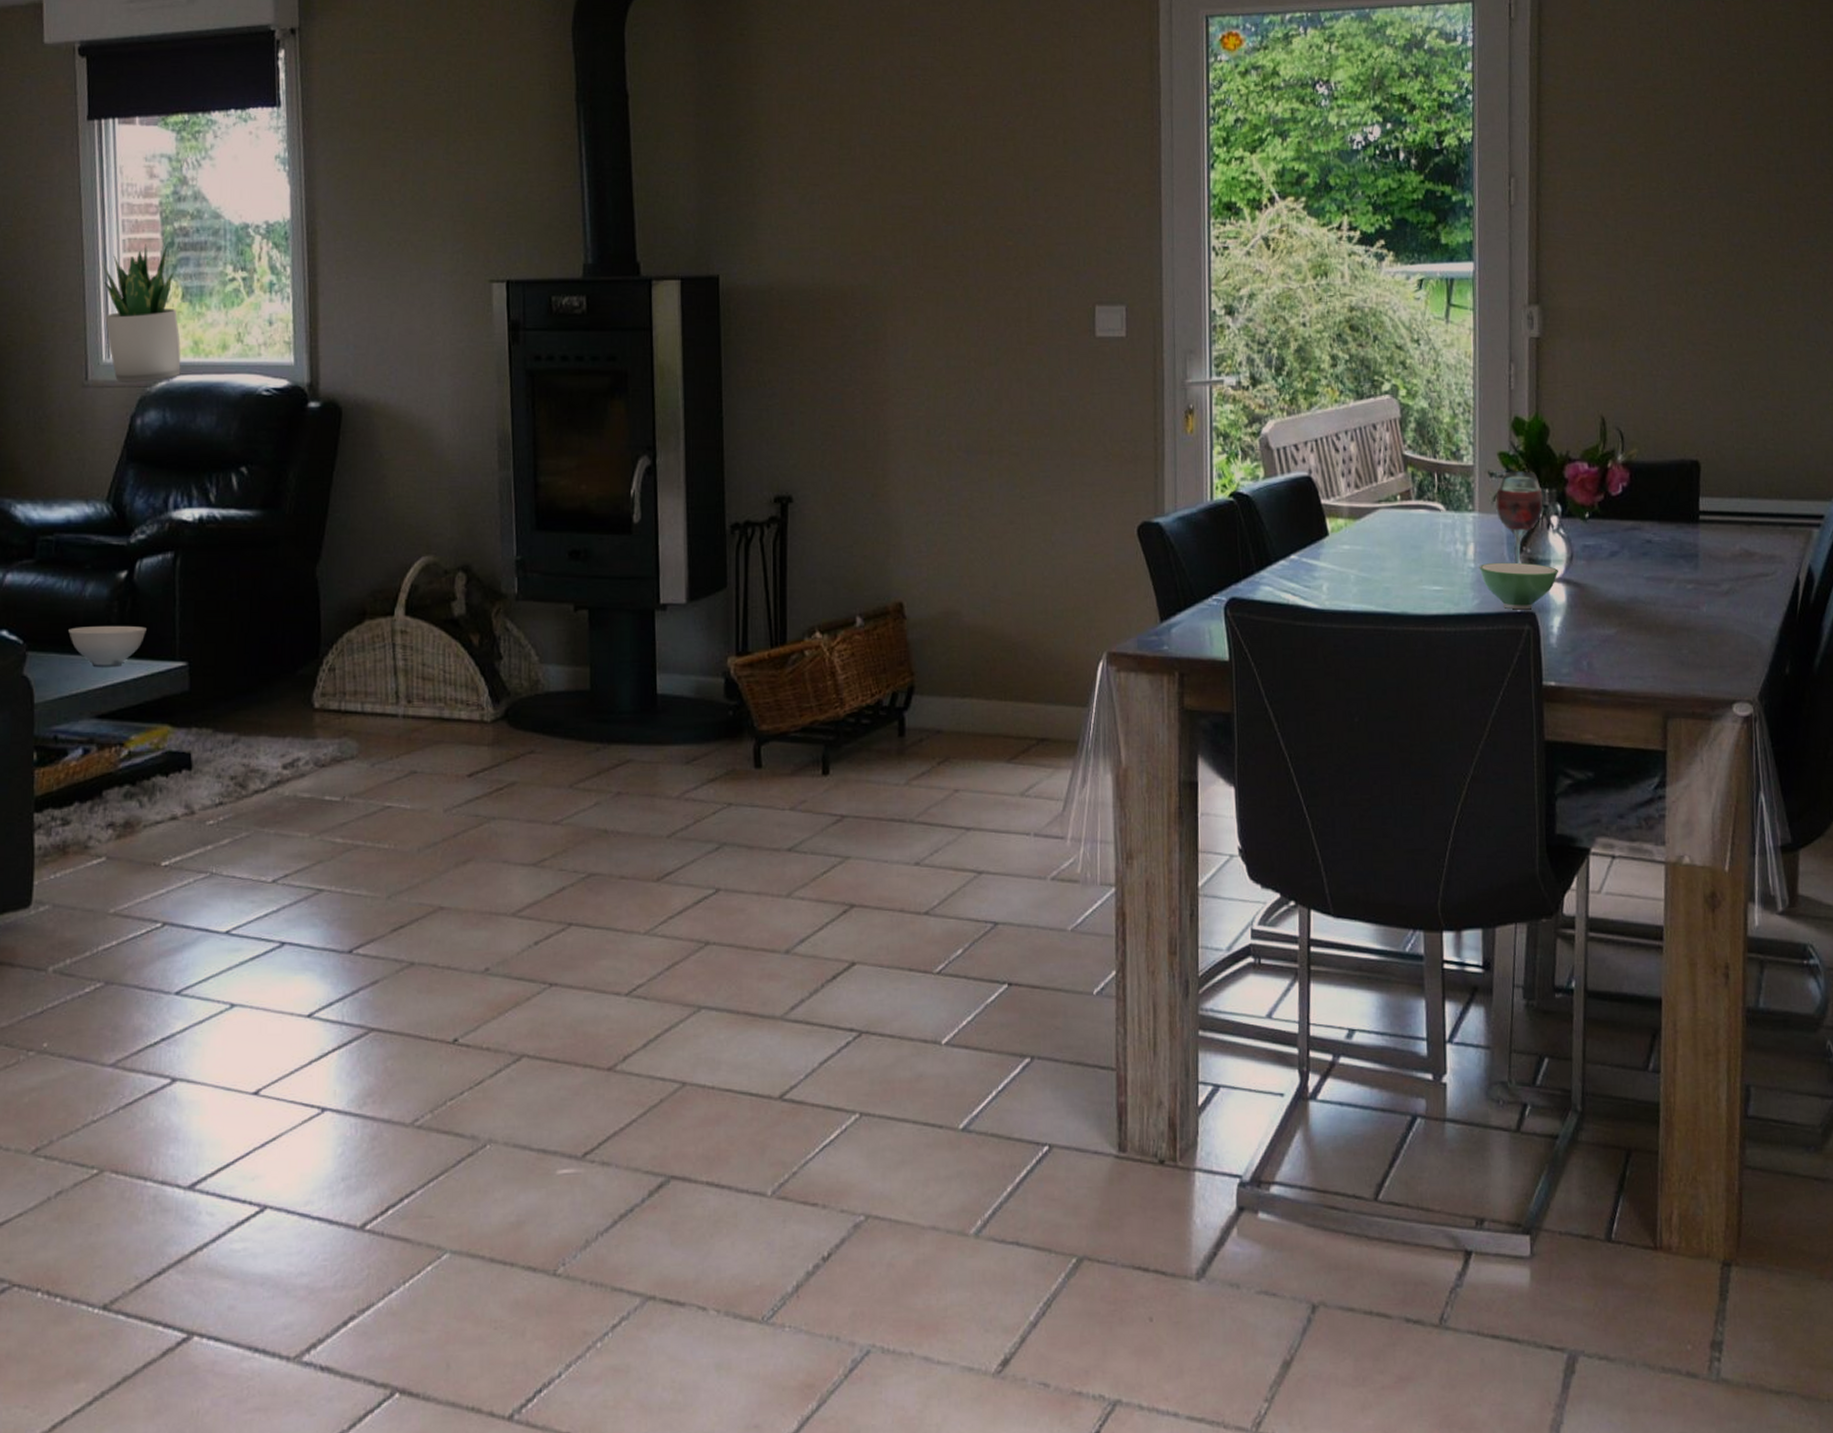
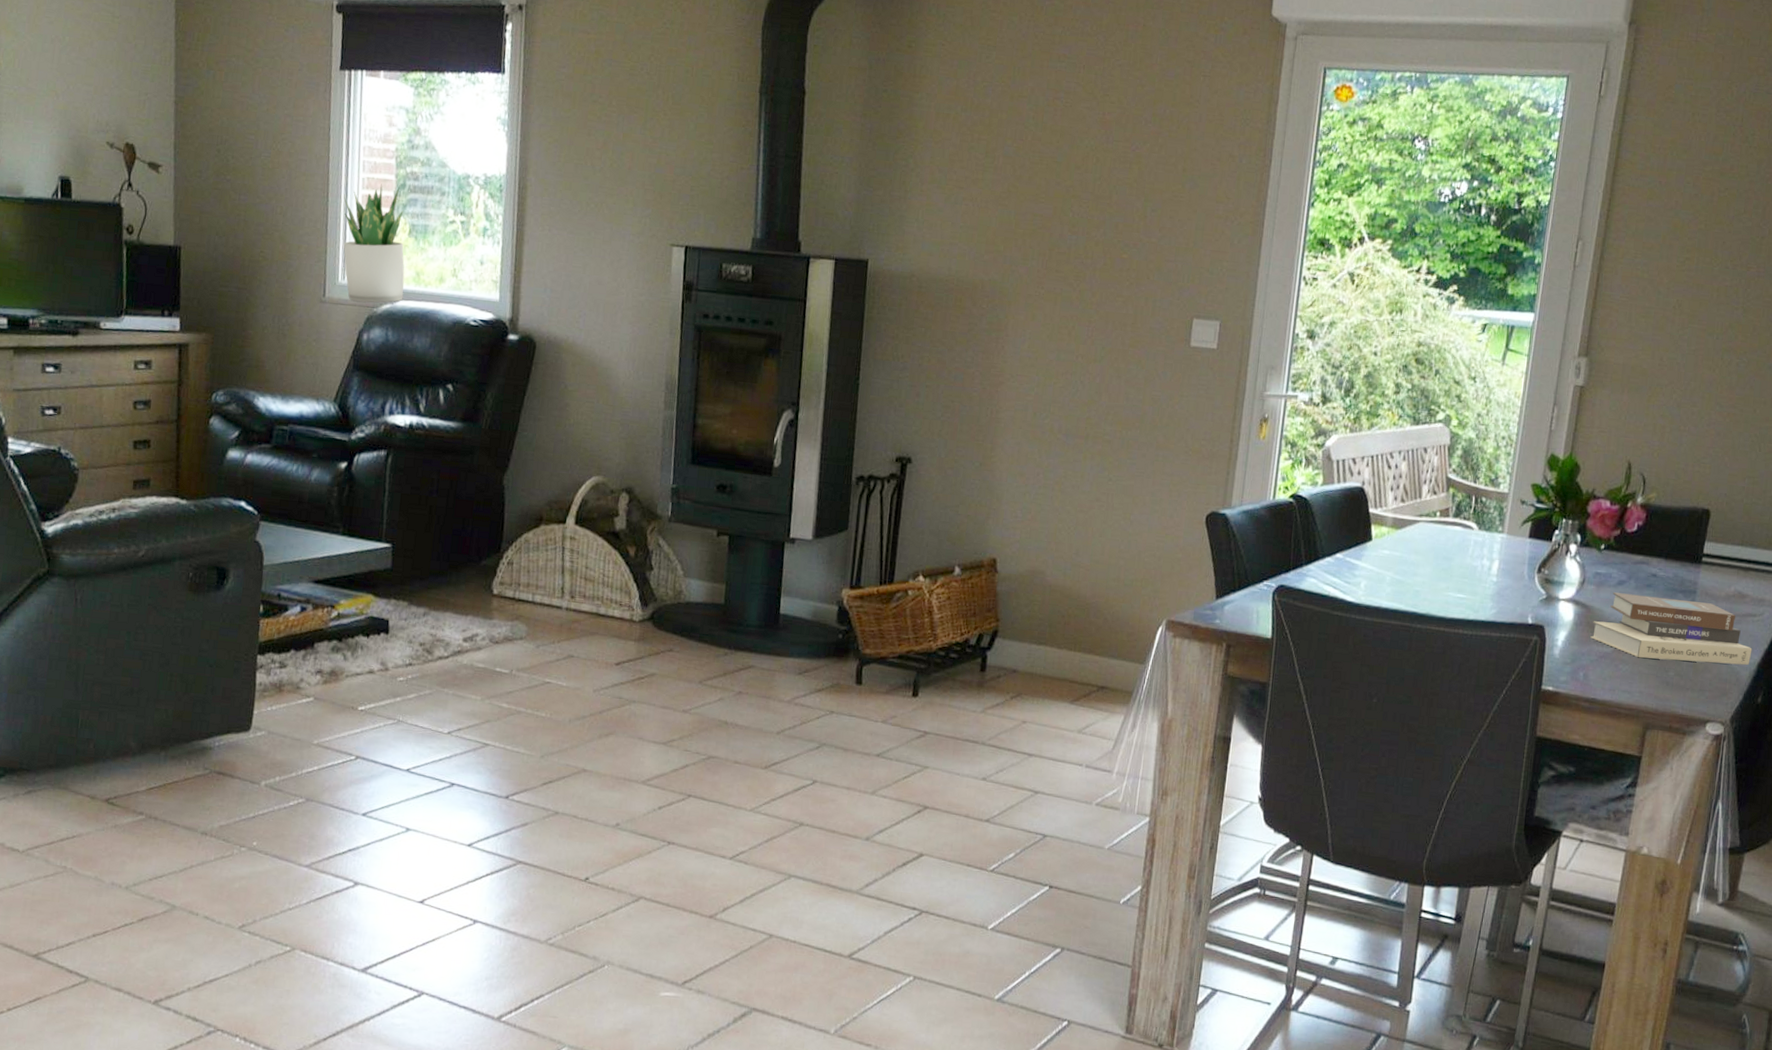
bowl: present [68,625,147,668] -> none [295,505,360,543]
bowl: present [1479,562,1558,610] -> none [1500,579,1570,623]
wineglass: present [1495,471,1544,565] -> none [1522,501,1566,583]
books: none [1588,565,1771,638] -> present [1590,592,1753,666]

